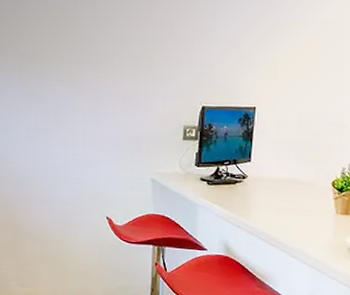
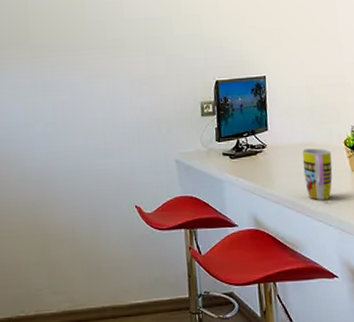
mug: none [283,184,317,238] -> present [302,148,333,200]

